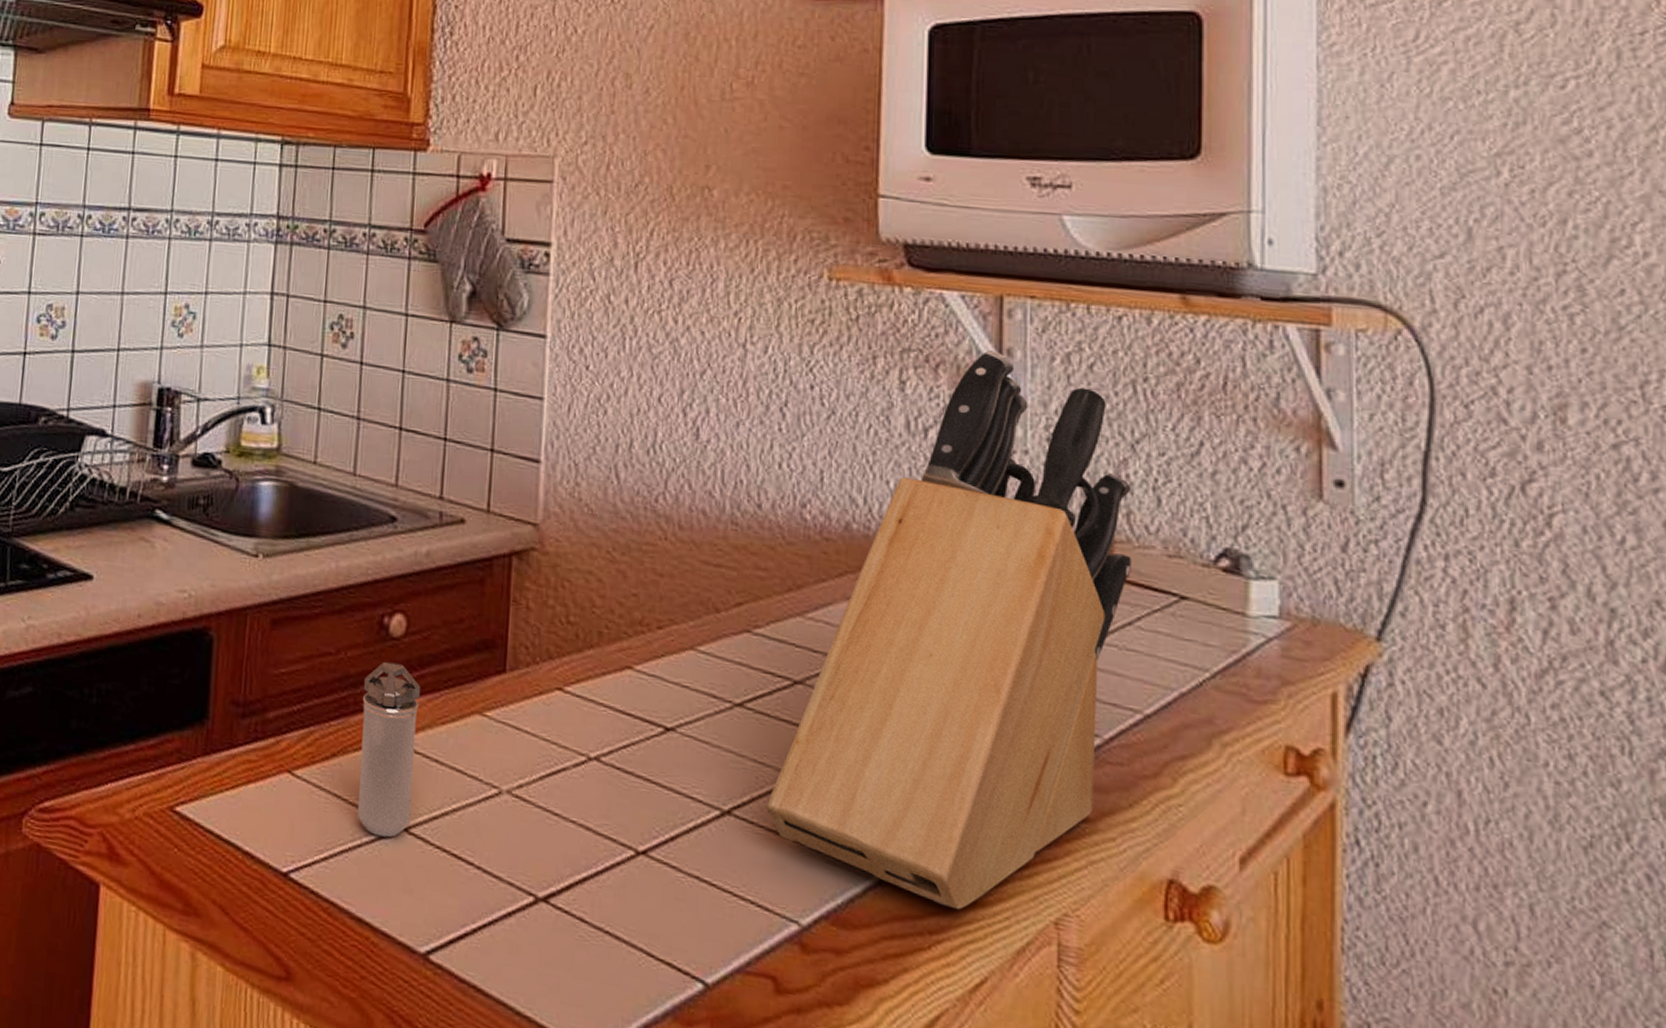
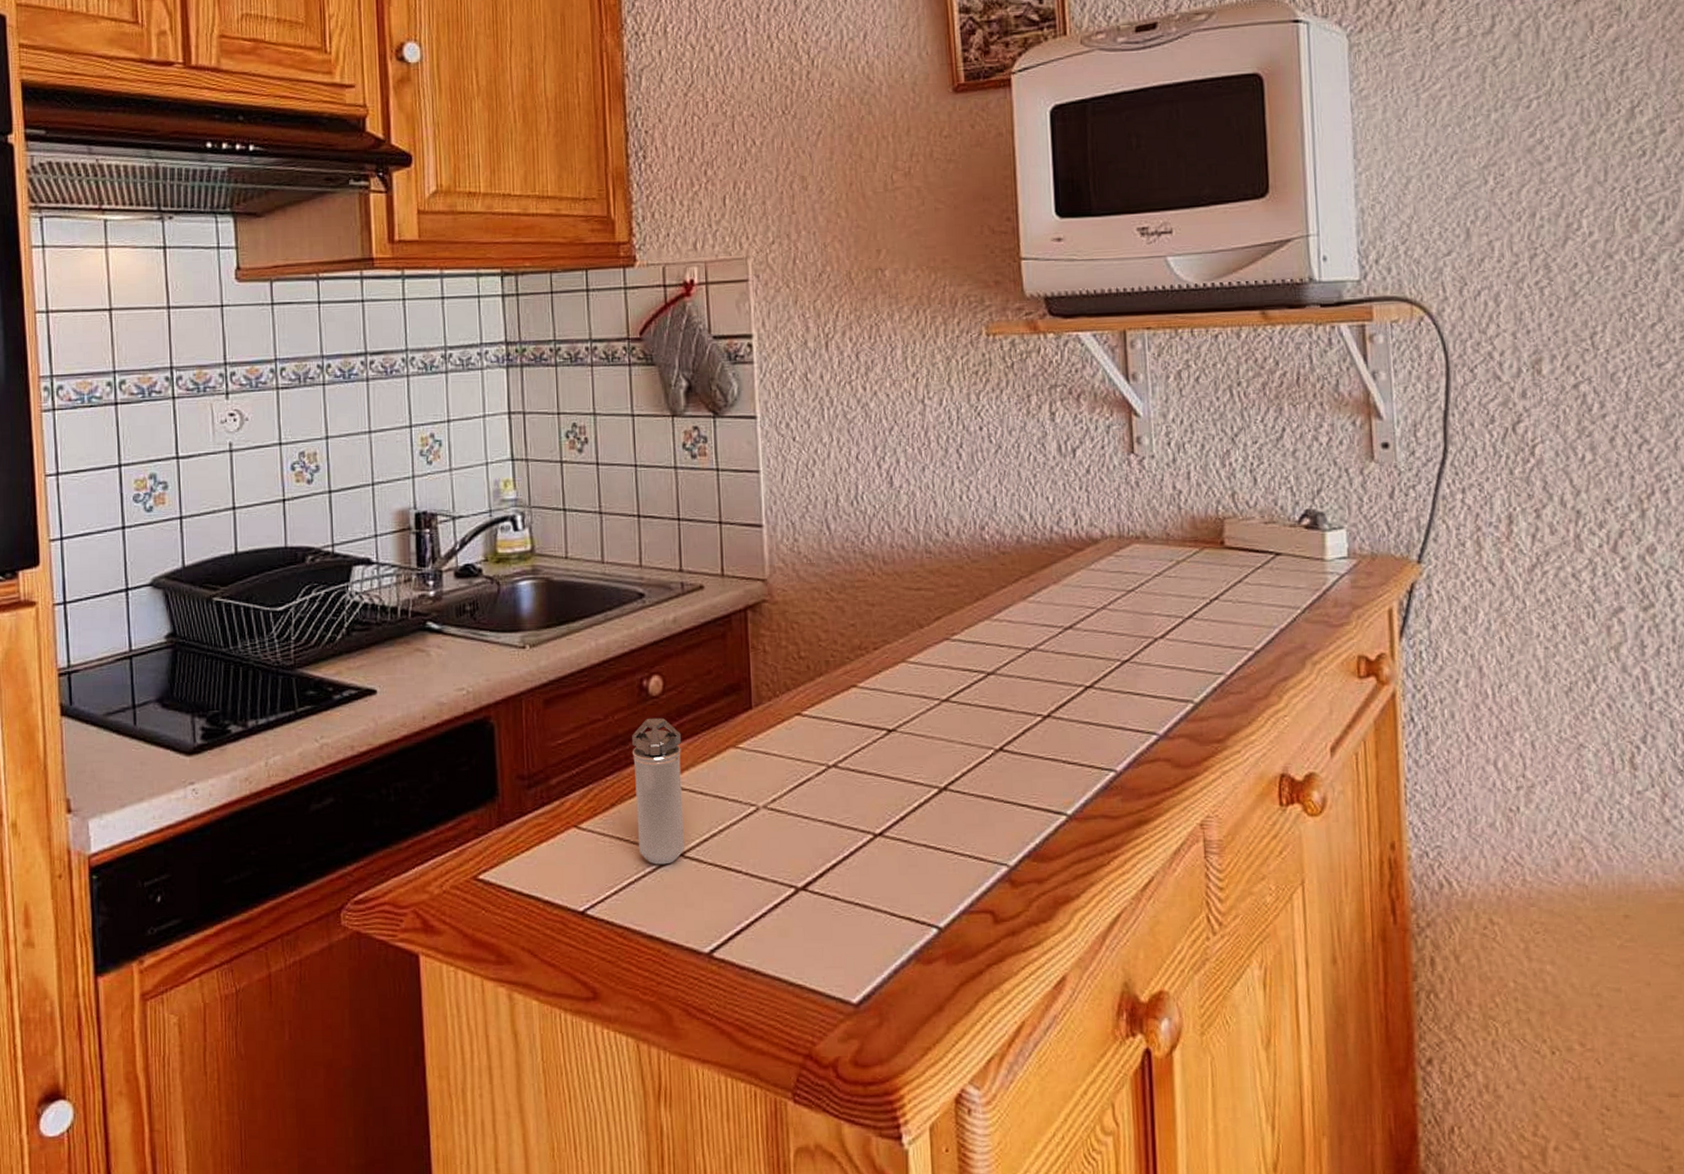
knife block: present [766,350,1132,910] -> none [974,377,1238,830]

